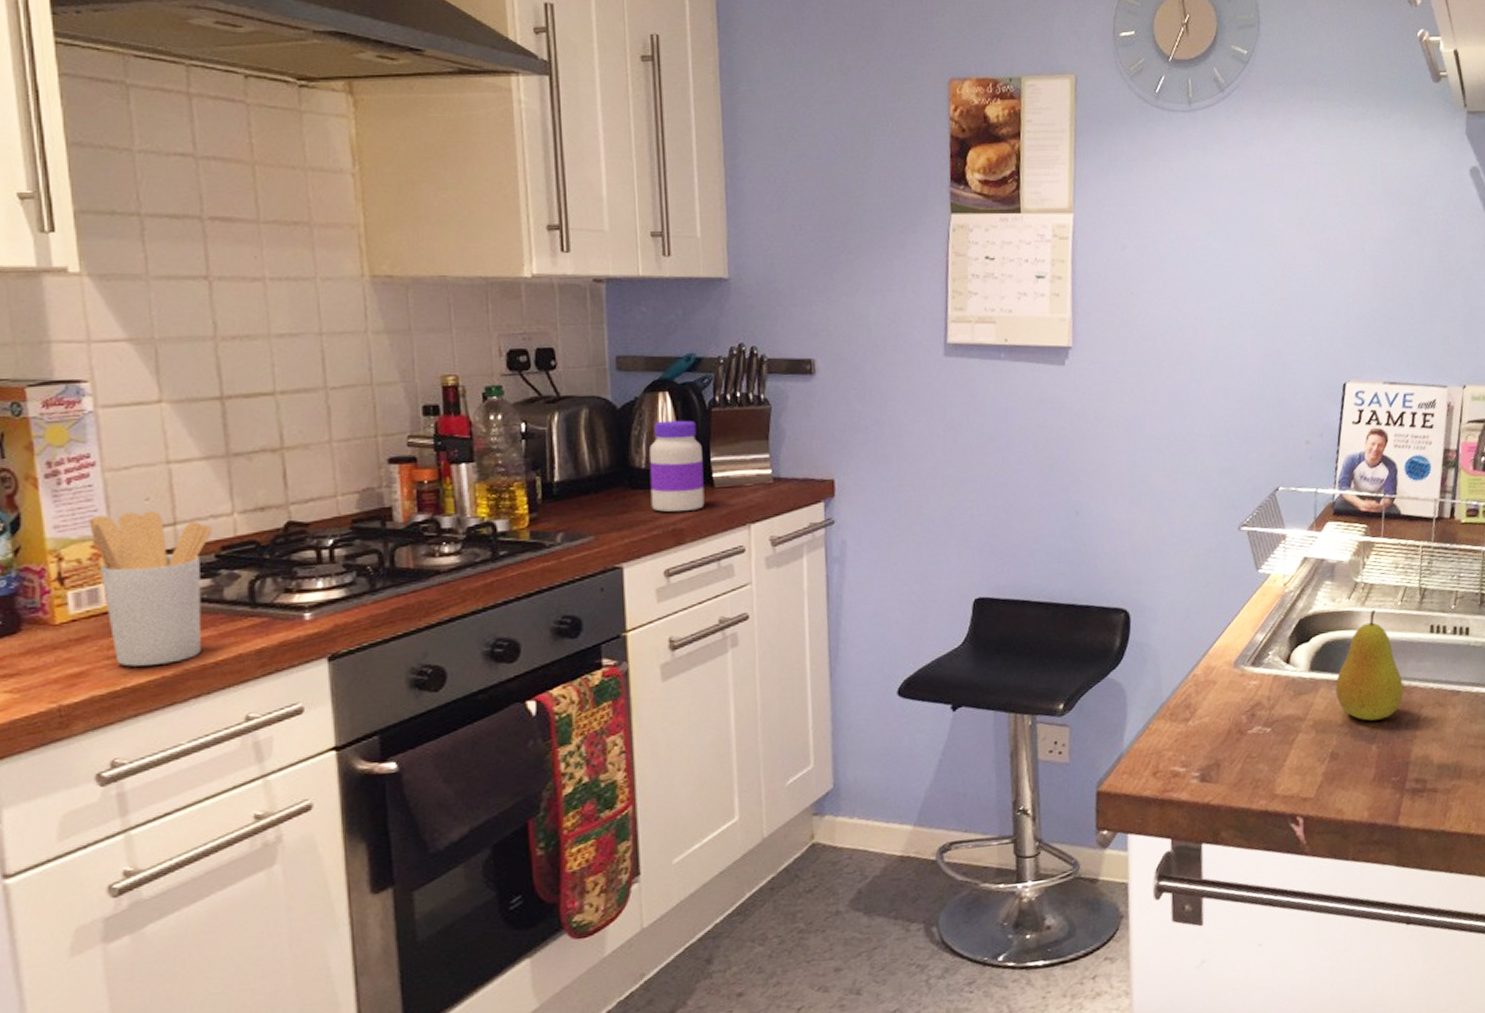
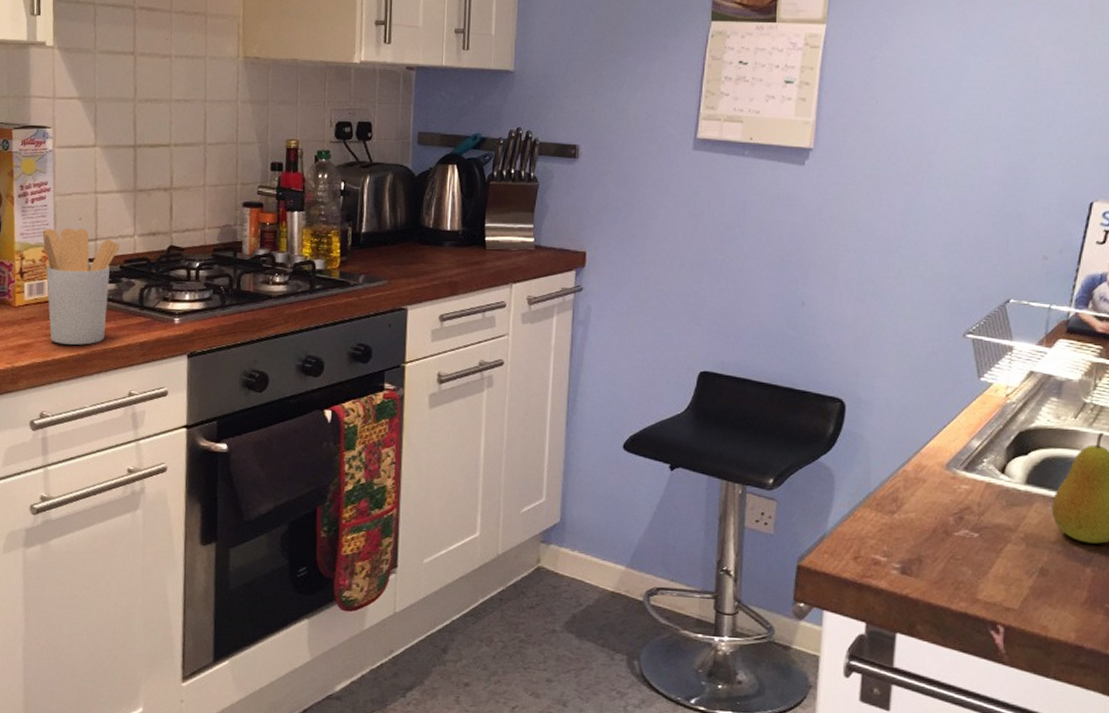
jar: present [648,420,705,513] -> none [434,189,479,268]

